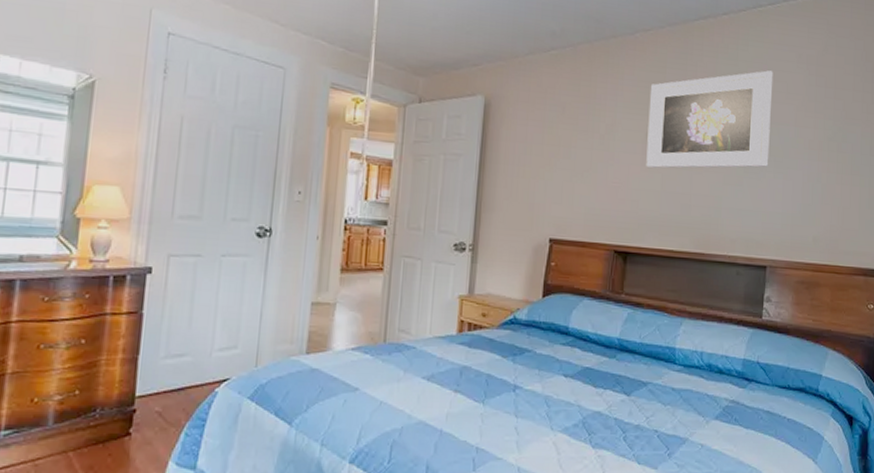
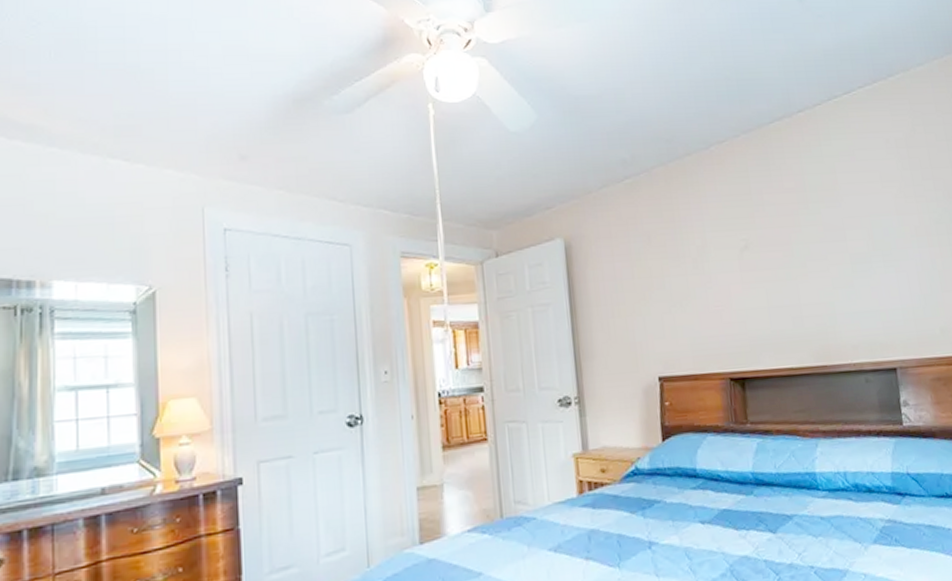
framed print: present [646,70,773,169] -> none [735,162,877,285]

